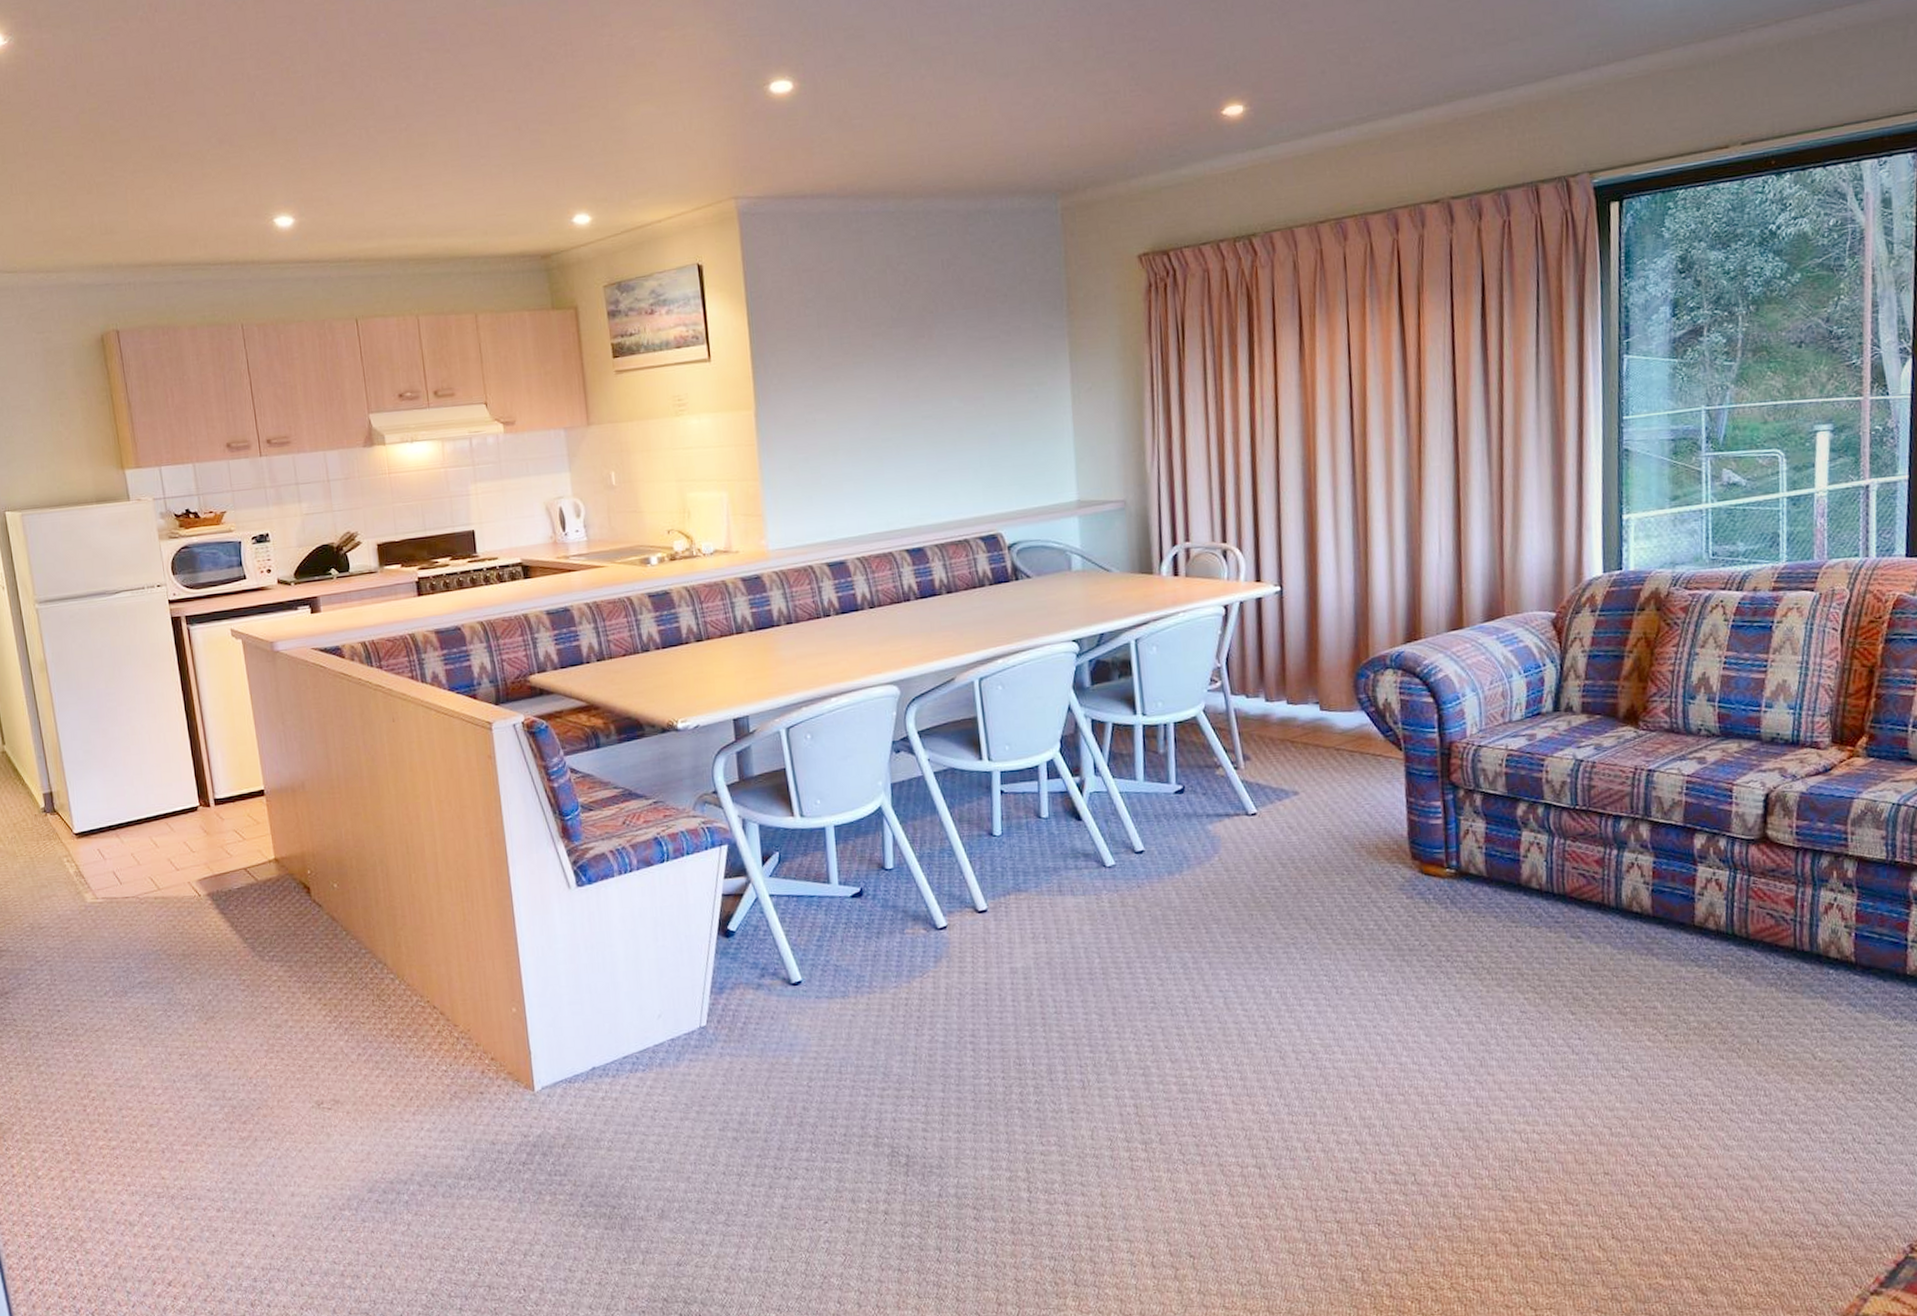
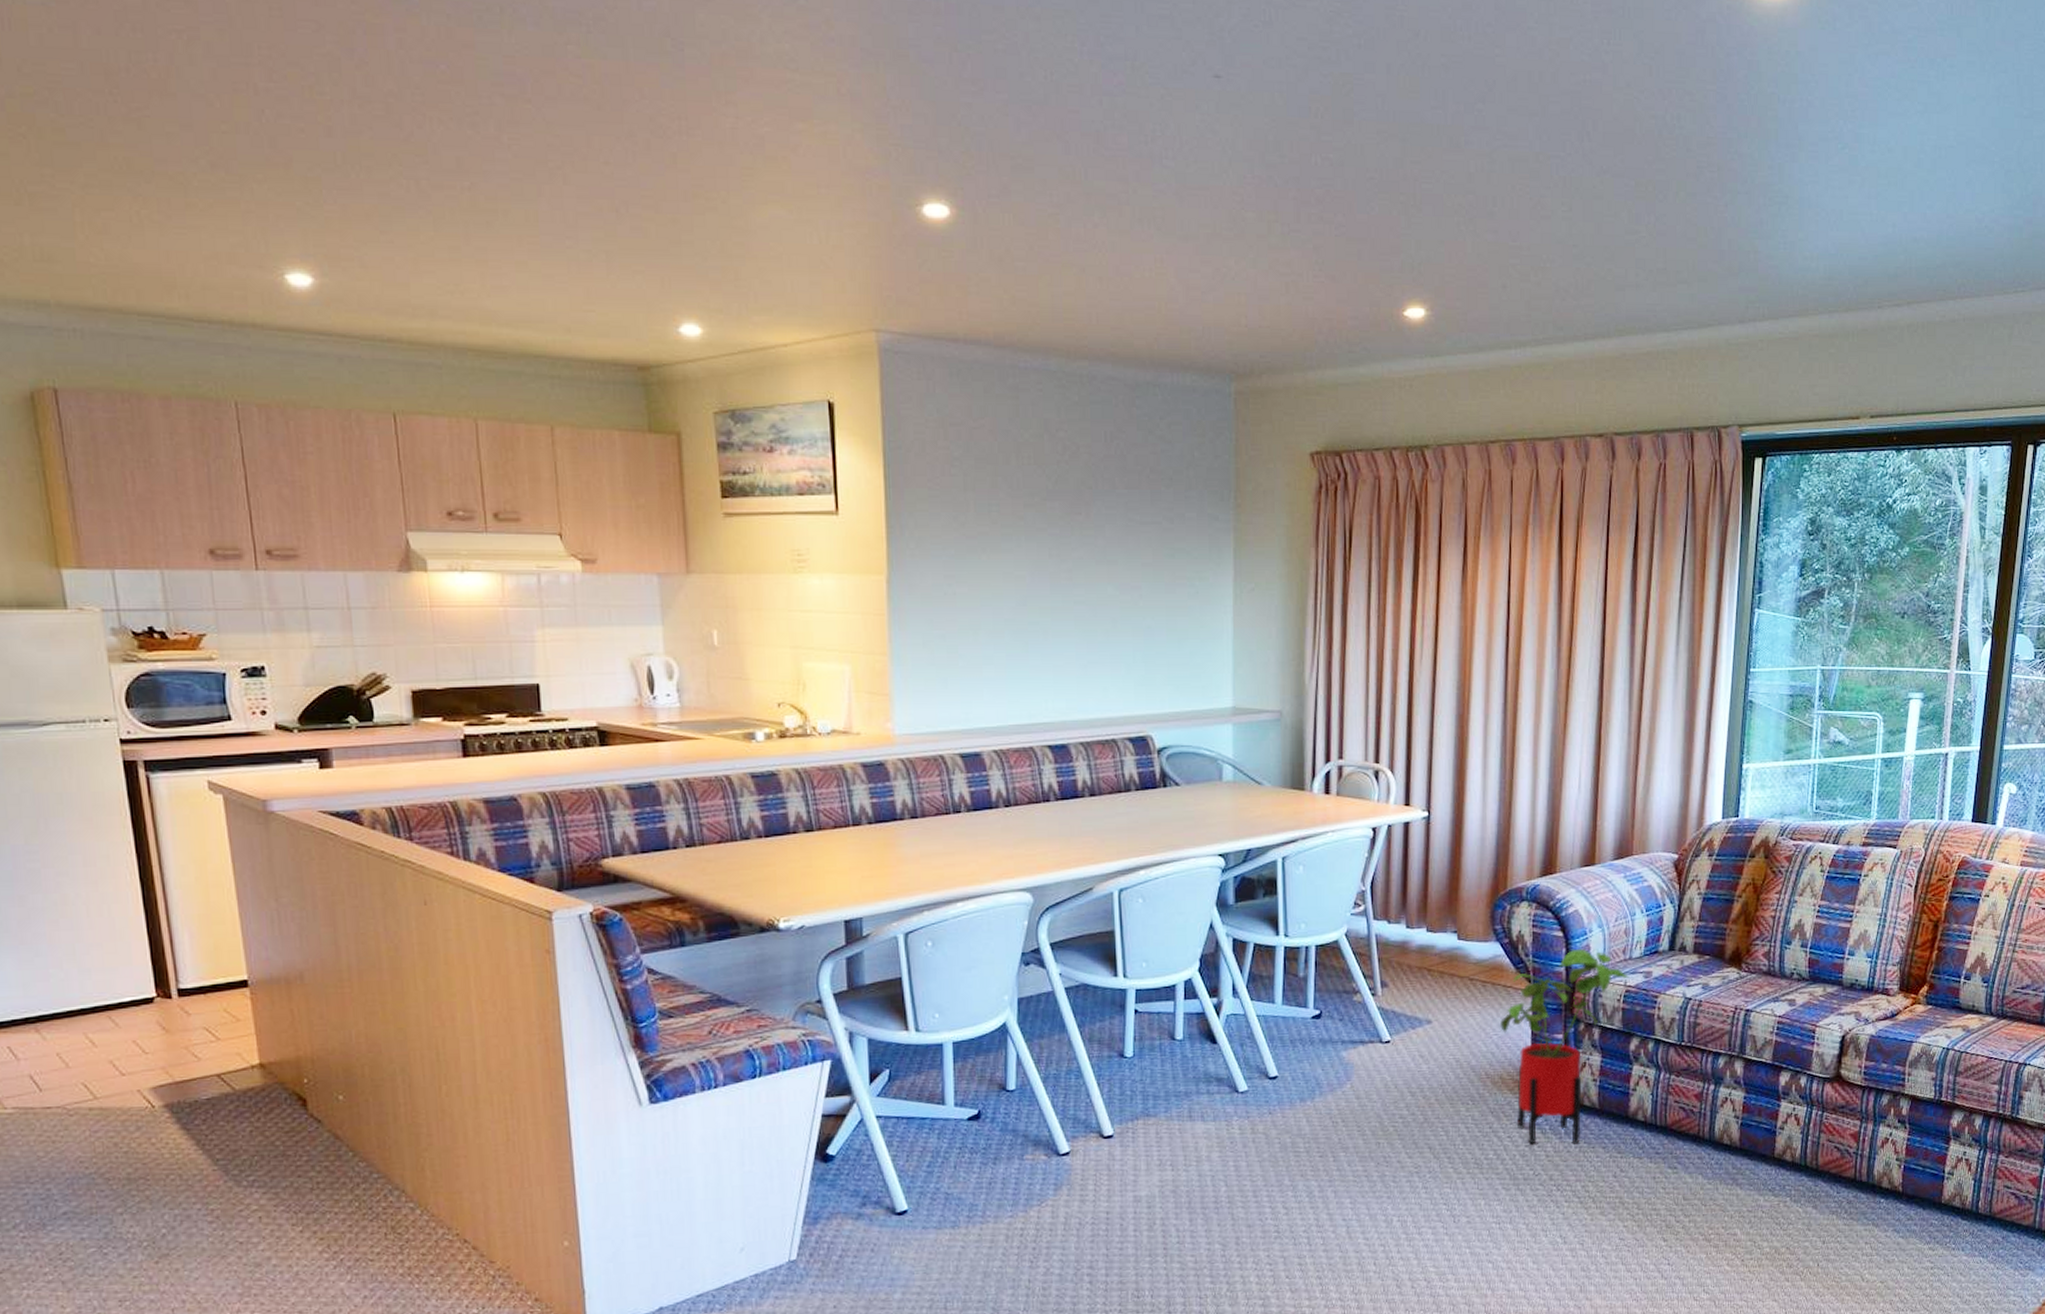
house plant: none [1372,713,1511,915] -> present [1500,948,1630,1145]

